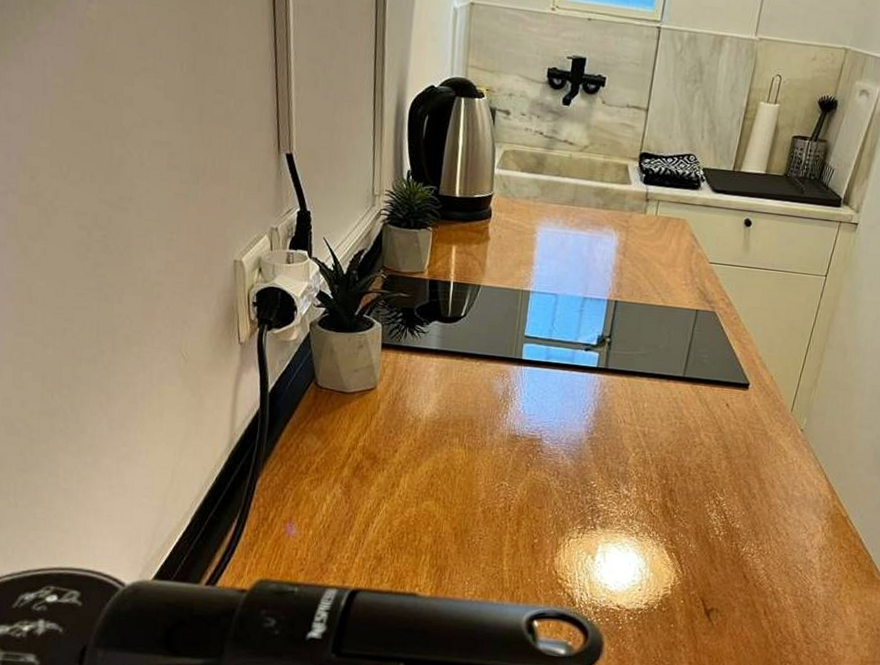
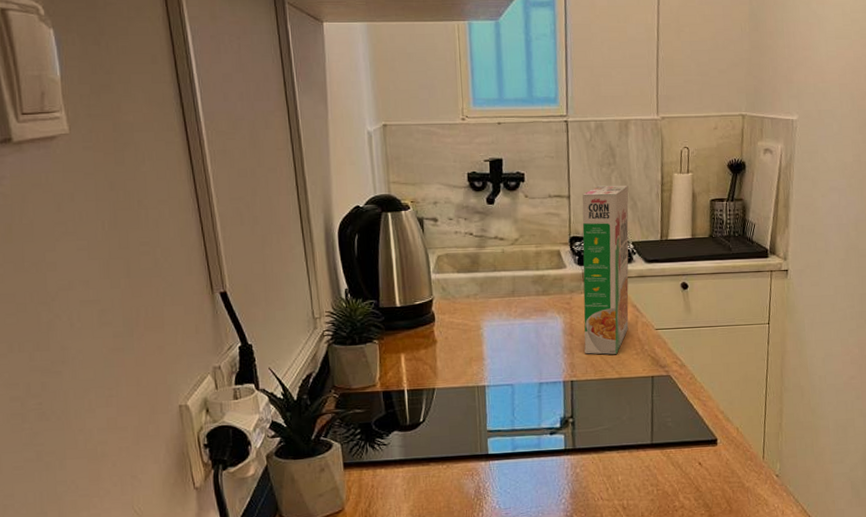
cereal box: none [634,102,711,281] -> present [582,185,629,355]

